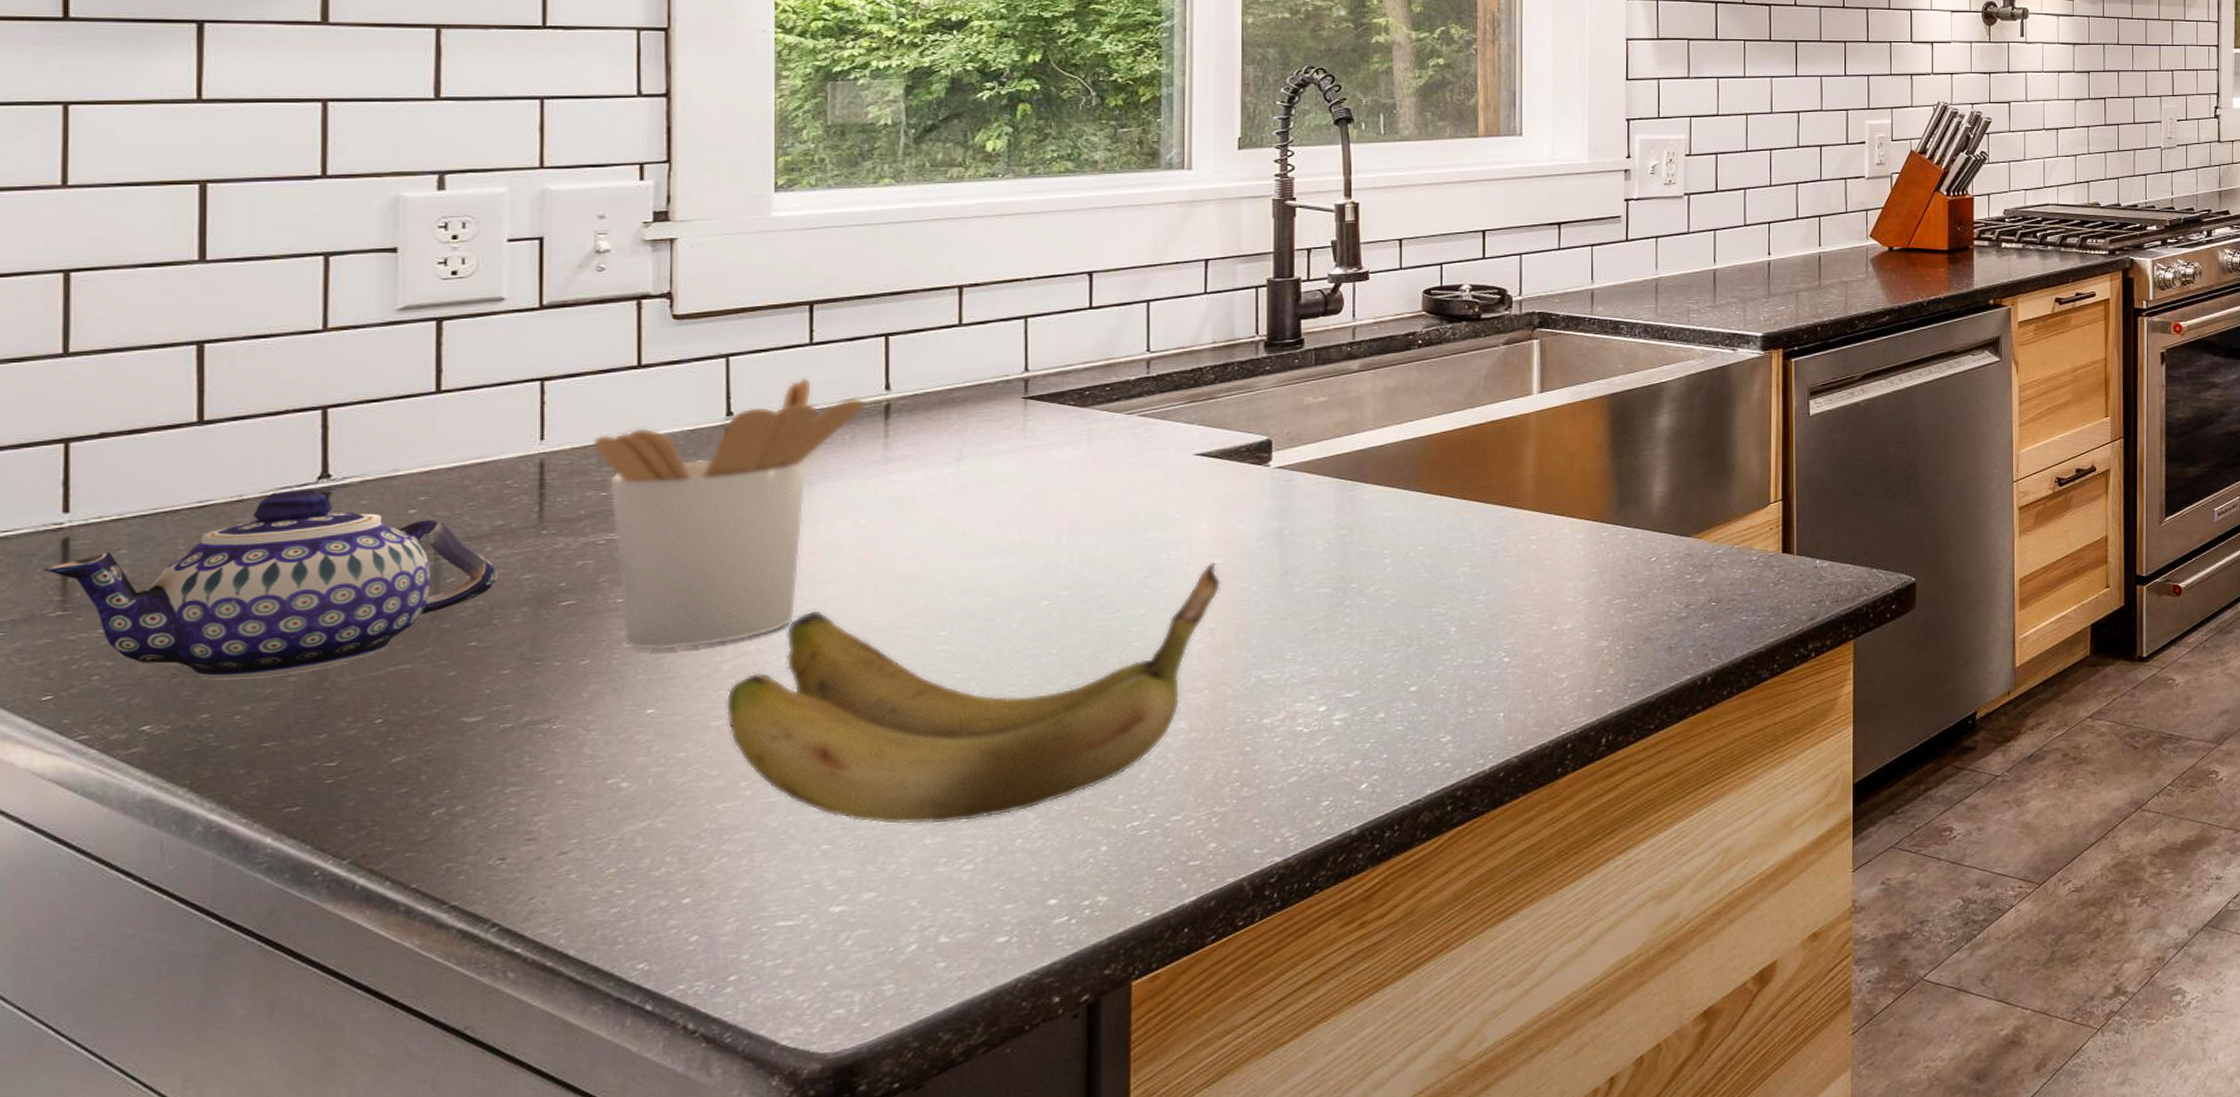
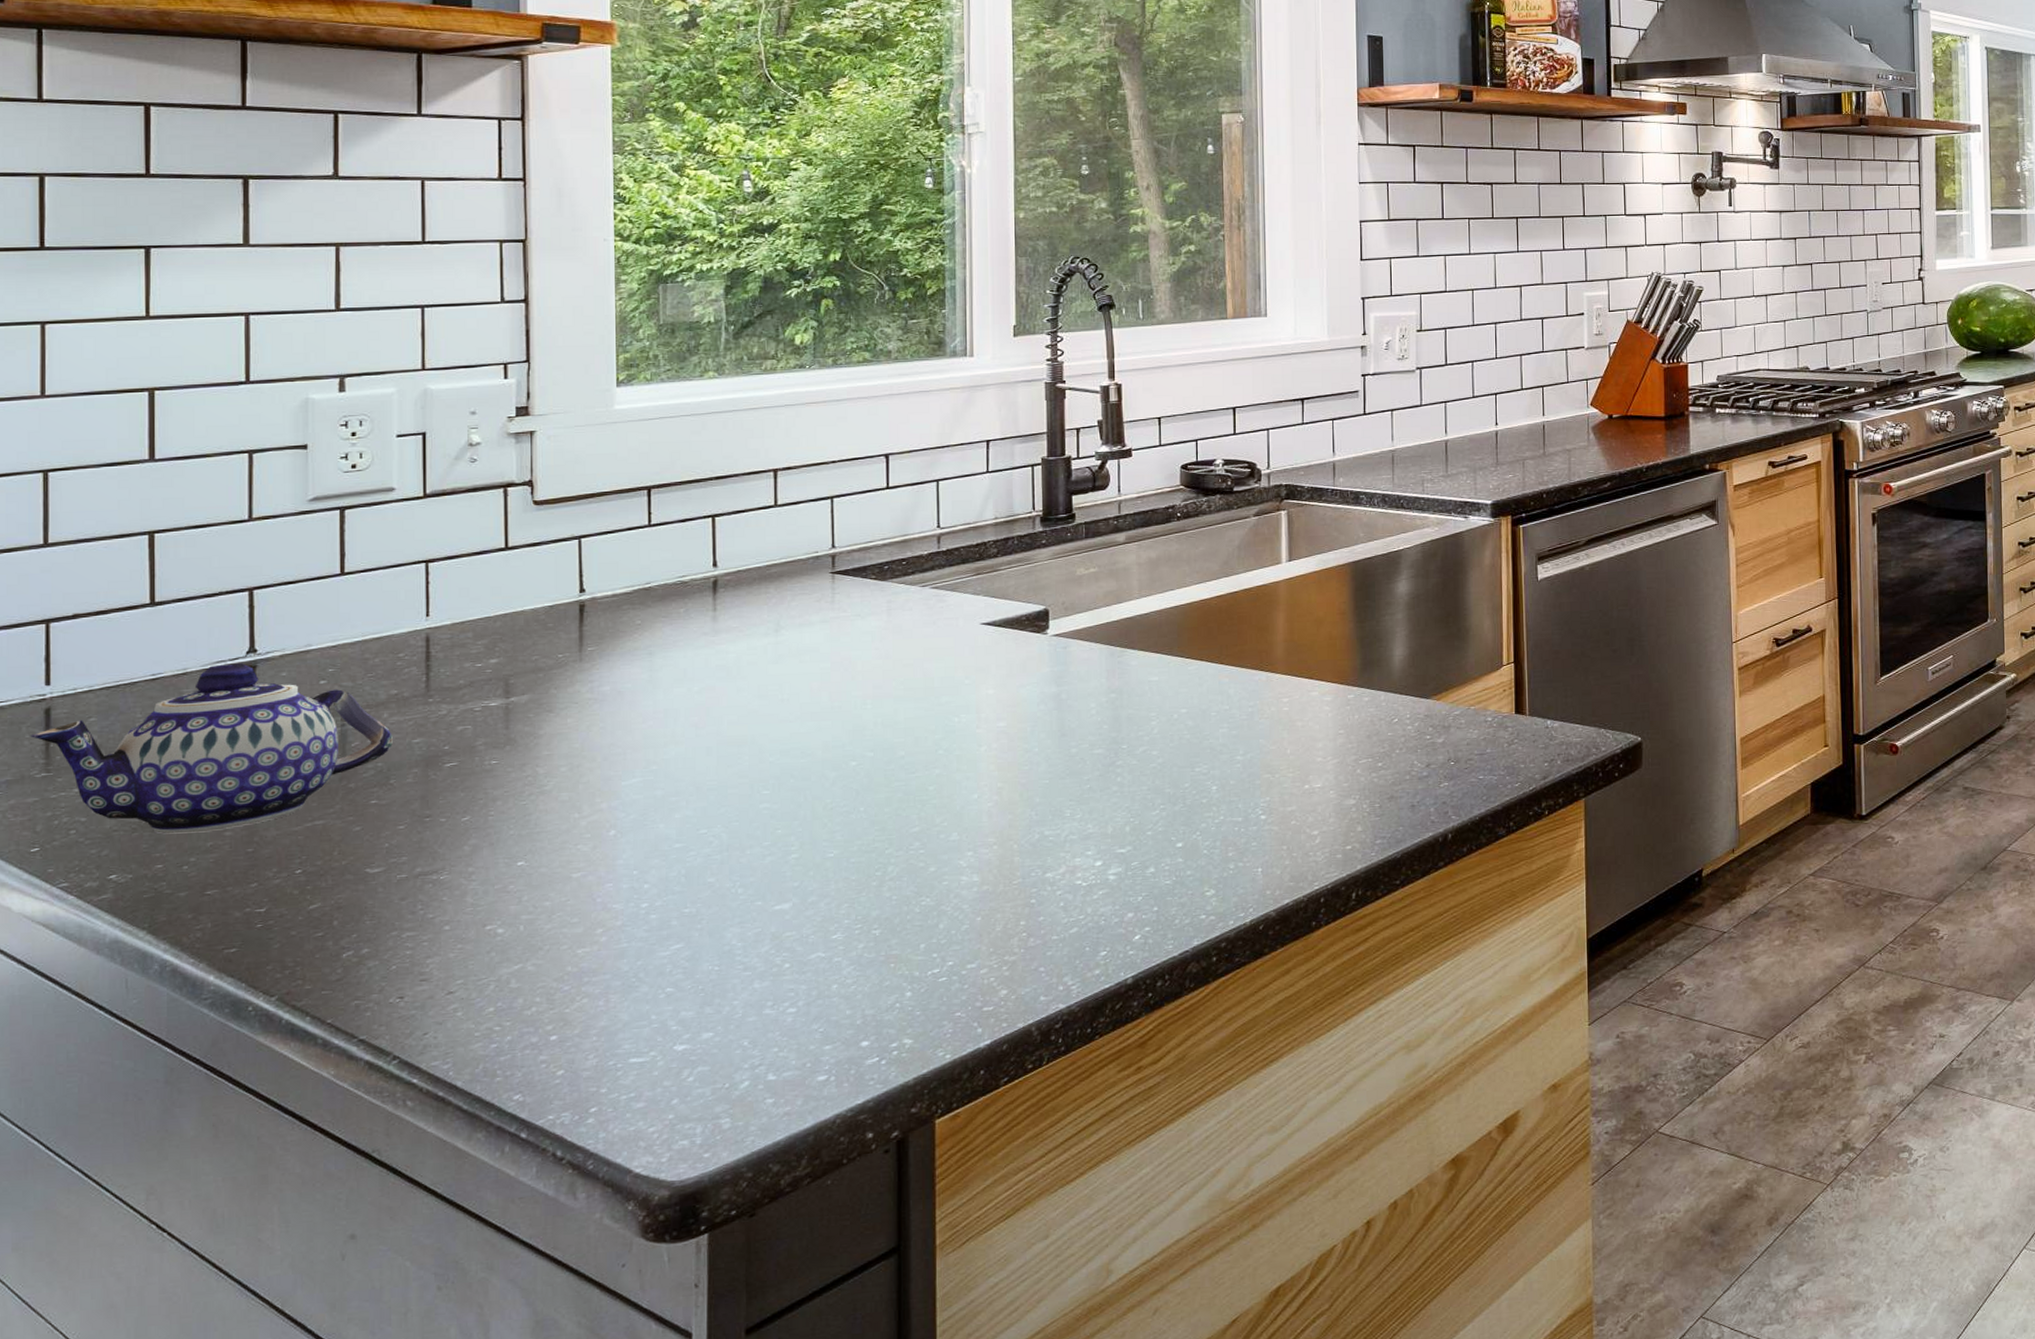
utensil holder: present [592,378,866,651] -> none [468,557,697,808]
banana: present [725,562,1222,825] -> none [583,725,1007,970]

